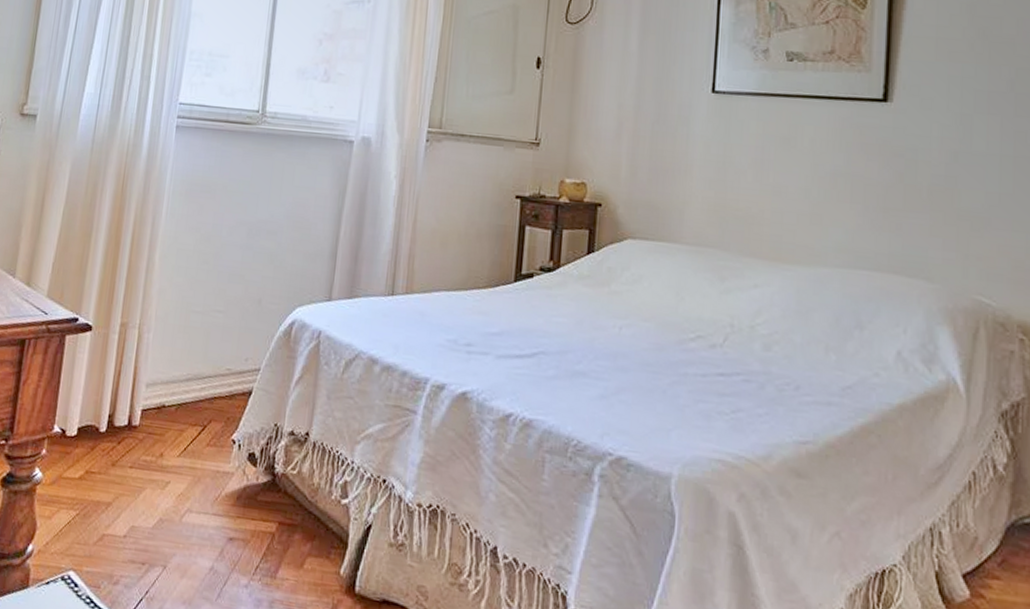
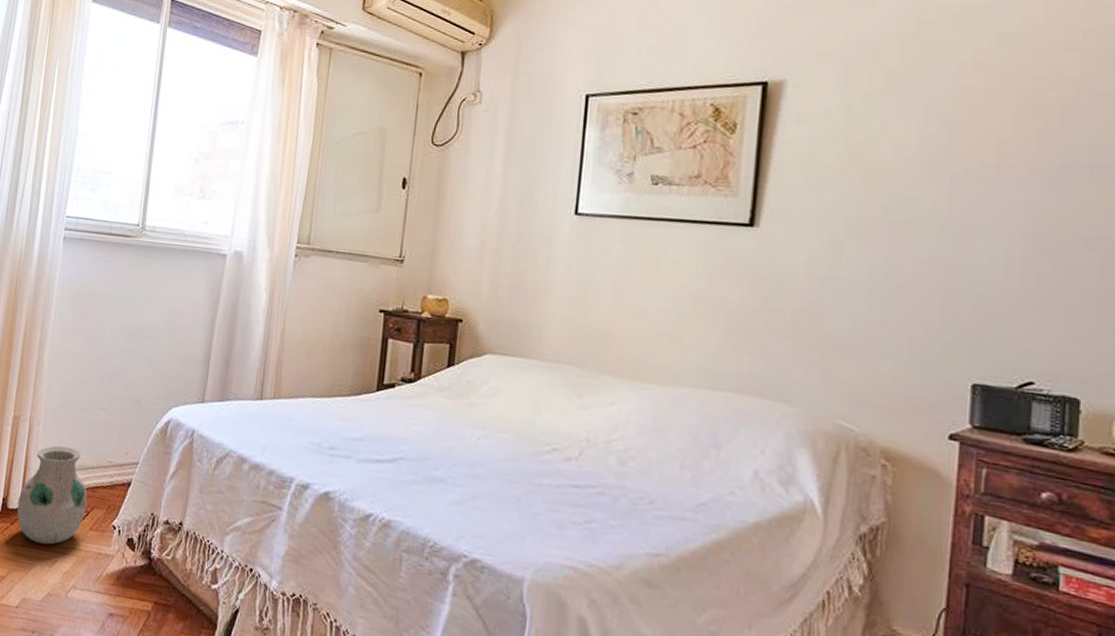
vase: none [125,354,204,465] -> present [17,445,88,545]

